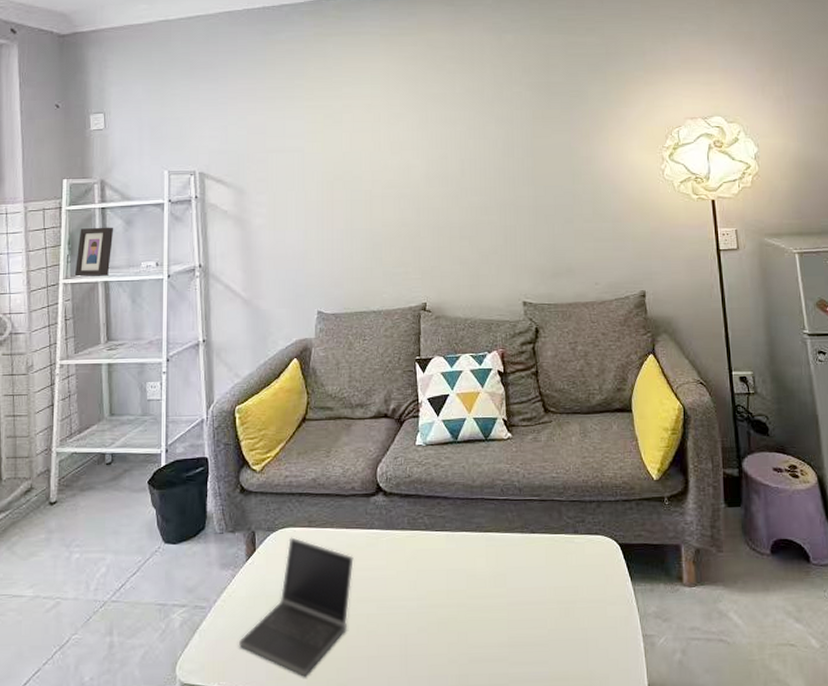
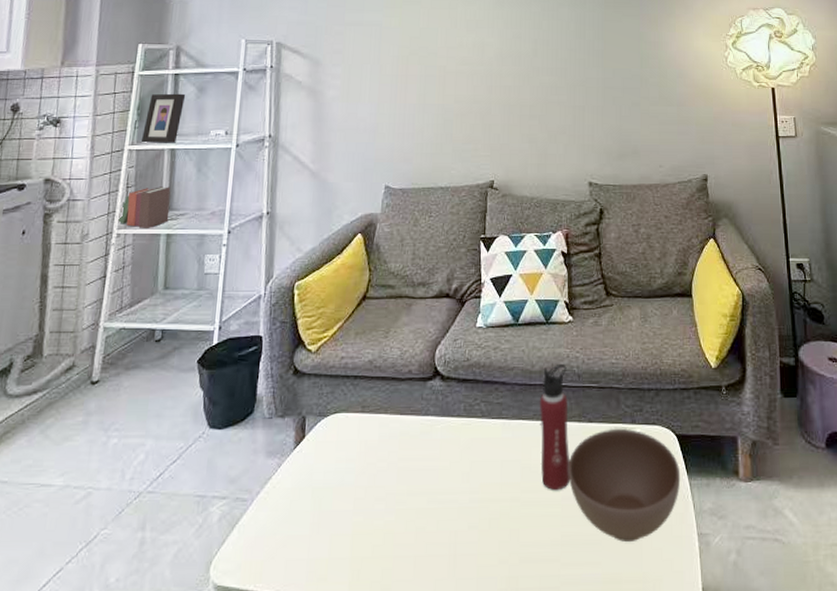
books: none [60,318,109,360] -> present [118,187,171,230]
laptop computer: present [239,537,354,677] -> none [280,423,406,578]
water bottle: none [481,478,515,596] -> present [539,363,570,490]
bowl: none [512,539,625,643] -> present [568,429,681,542]

